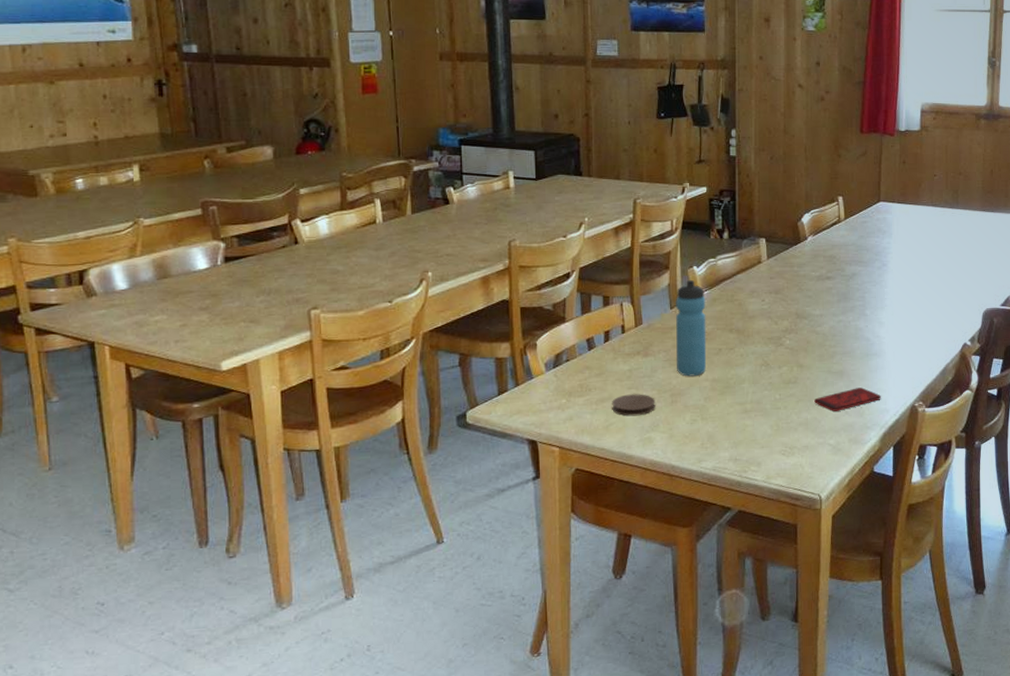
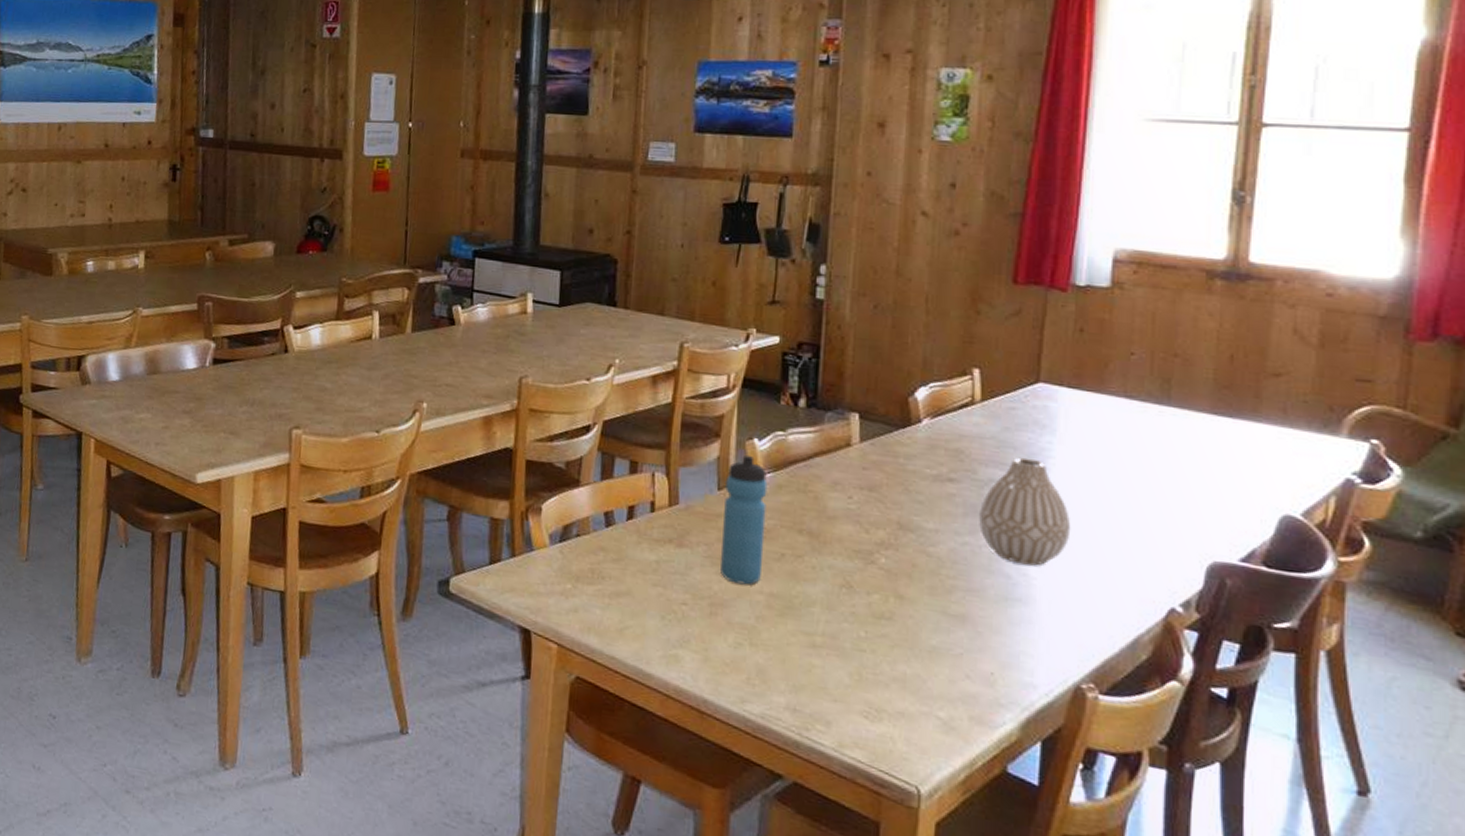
coaster: present [612,394,655,417] -> none [629,592,688,624]
smartphone: present [814,387,881,411] -> none [918,643,1025,673]
vase: none [848,255,904,330] -> present [979,457,1071,566]

